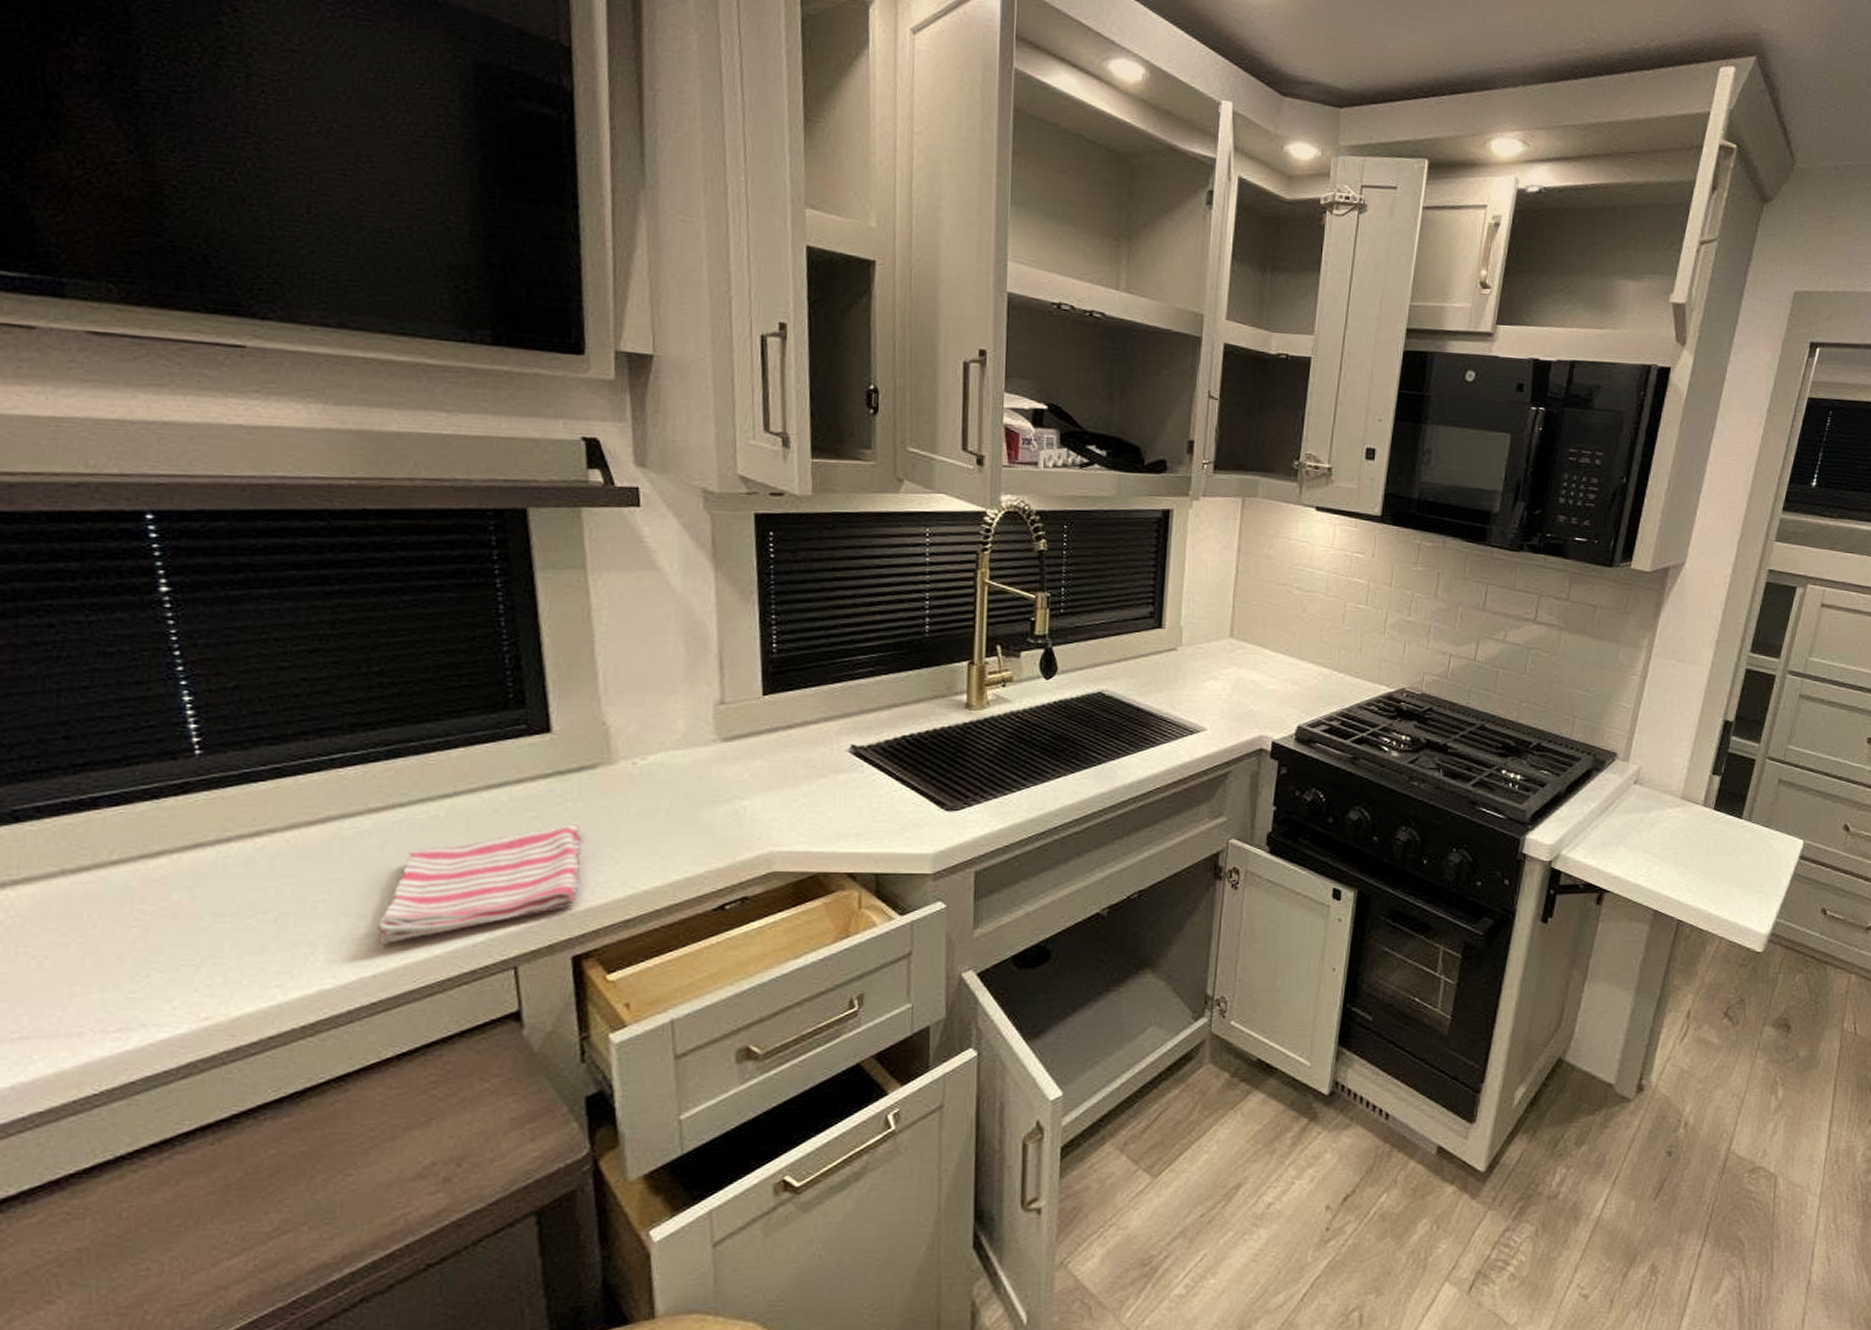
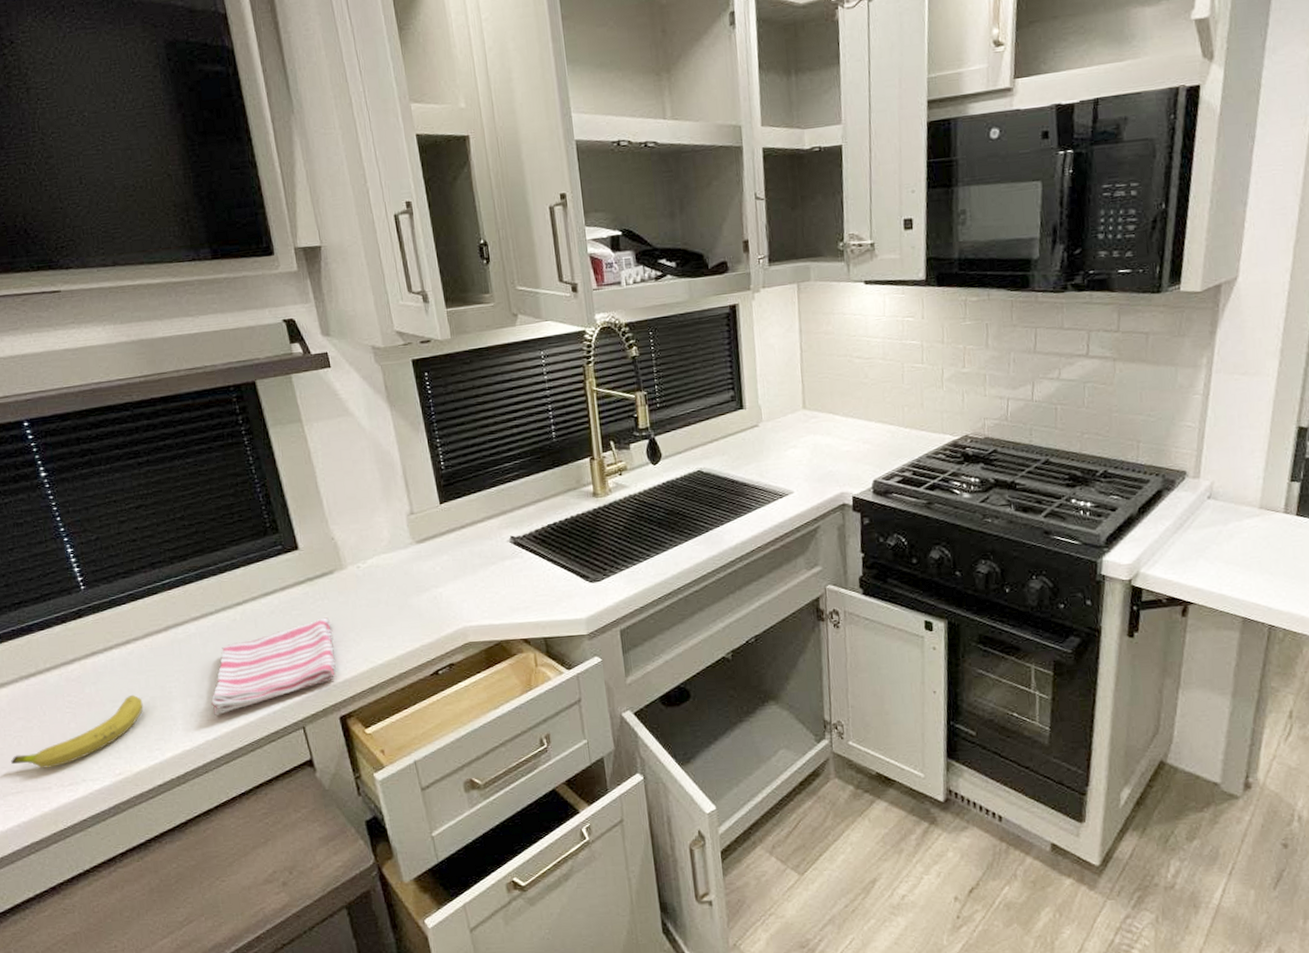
fruit: none [19,907,266,1005] -> present [11,694,143,769]

